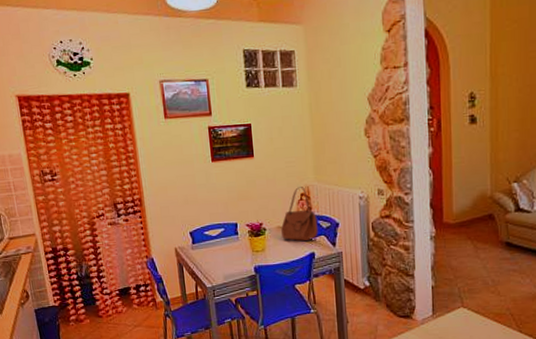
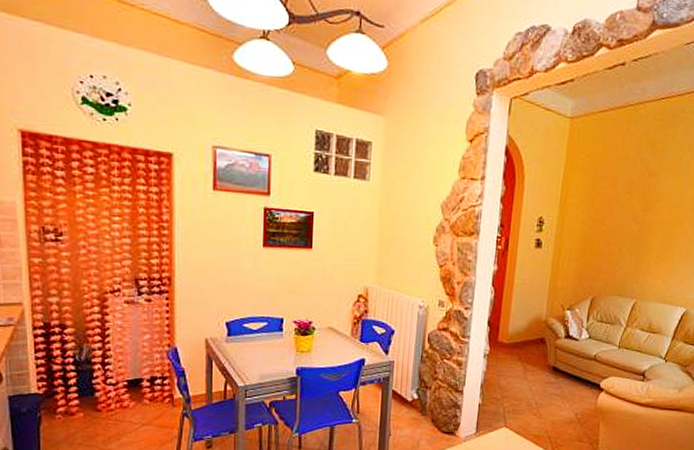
handbag: present [281,187,318,242] -> none [332,287,373,346]

